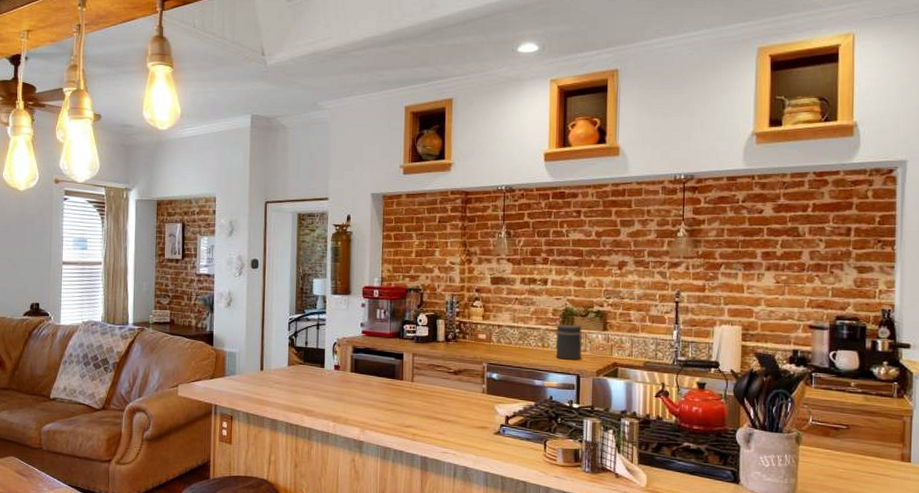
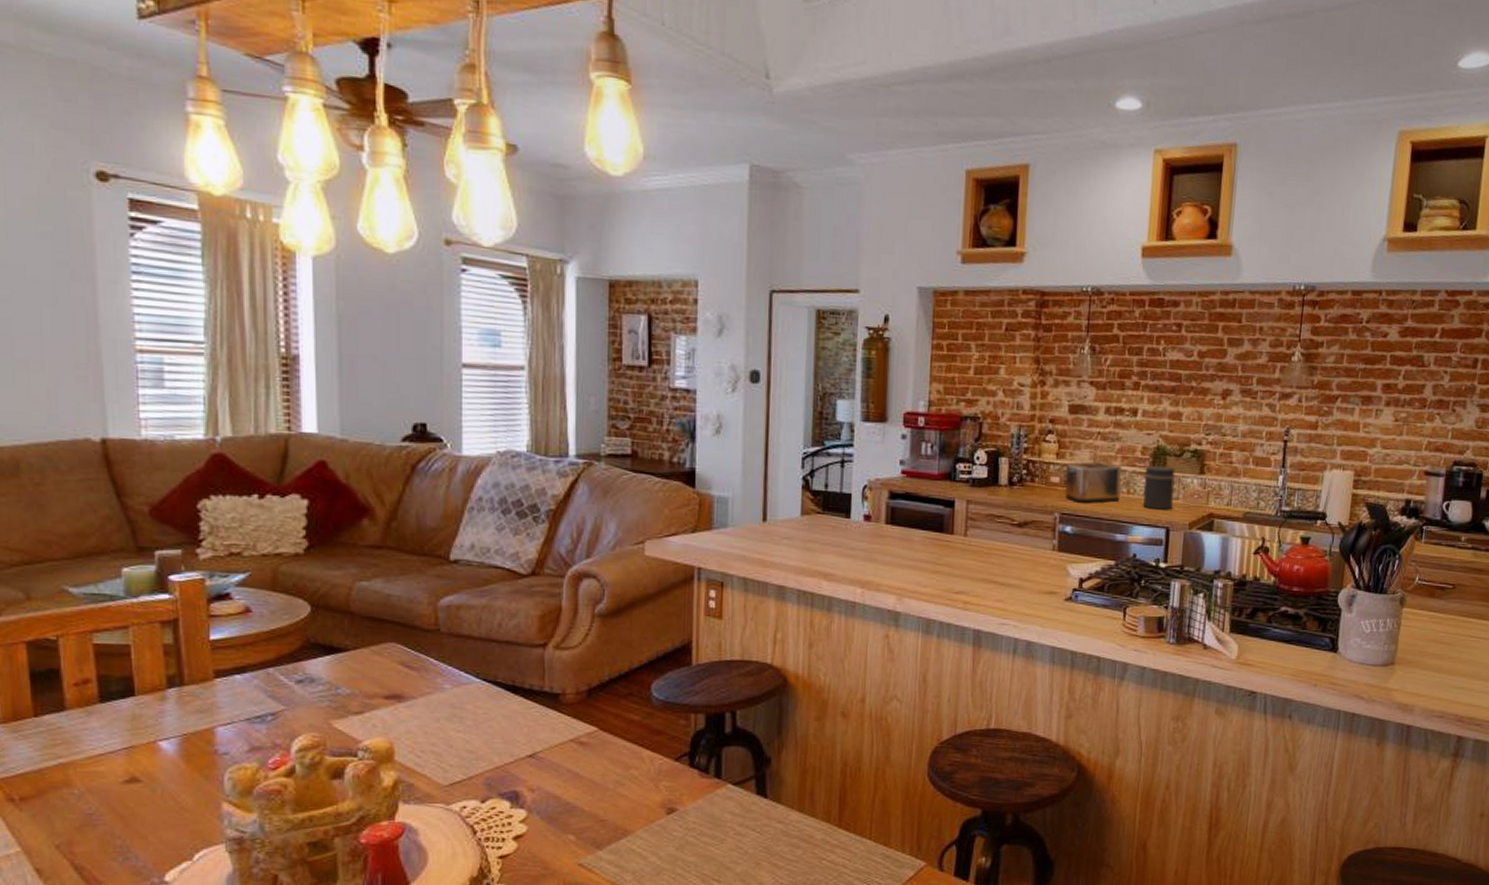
toaster: none [490,322,537,356] -> present [1064,461,1122,504]

